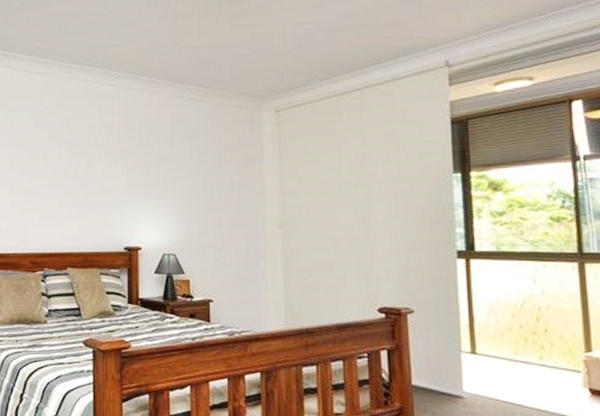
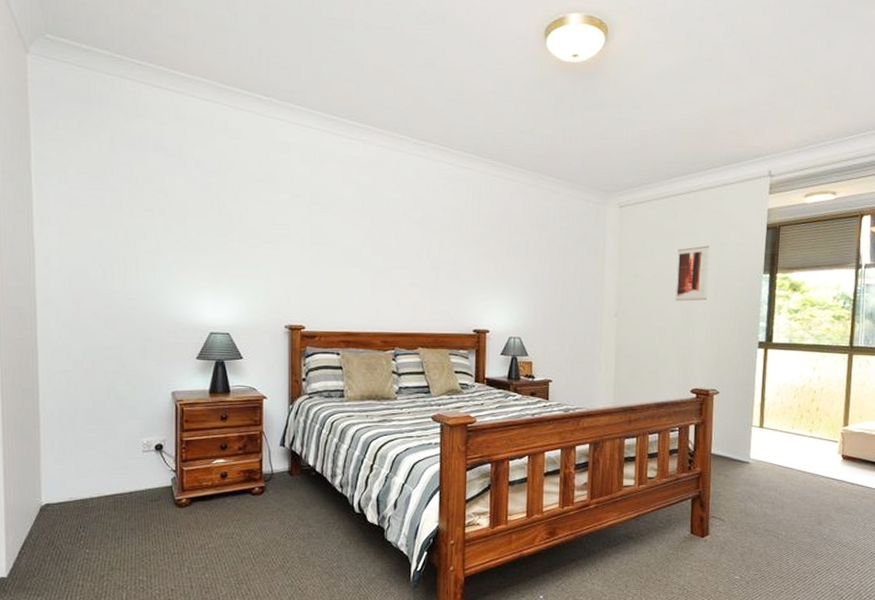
wall art: none [346,145,387,208] -> present [675,245,710,301]

